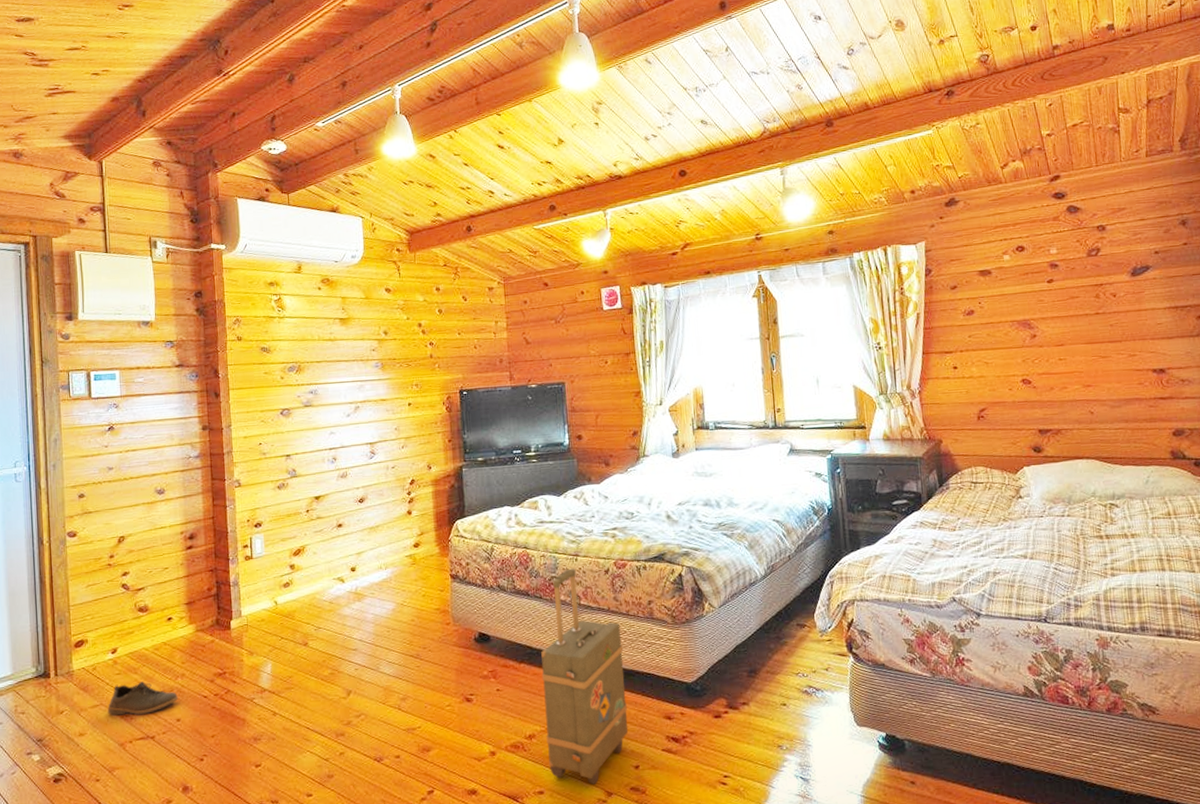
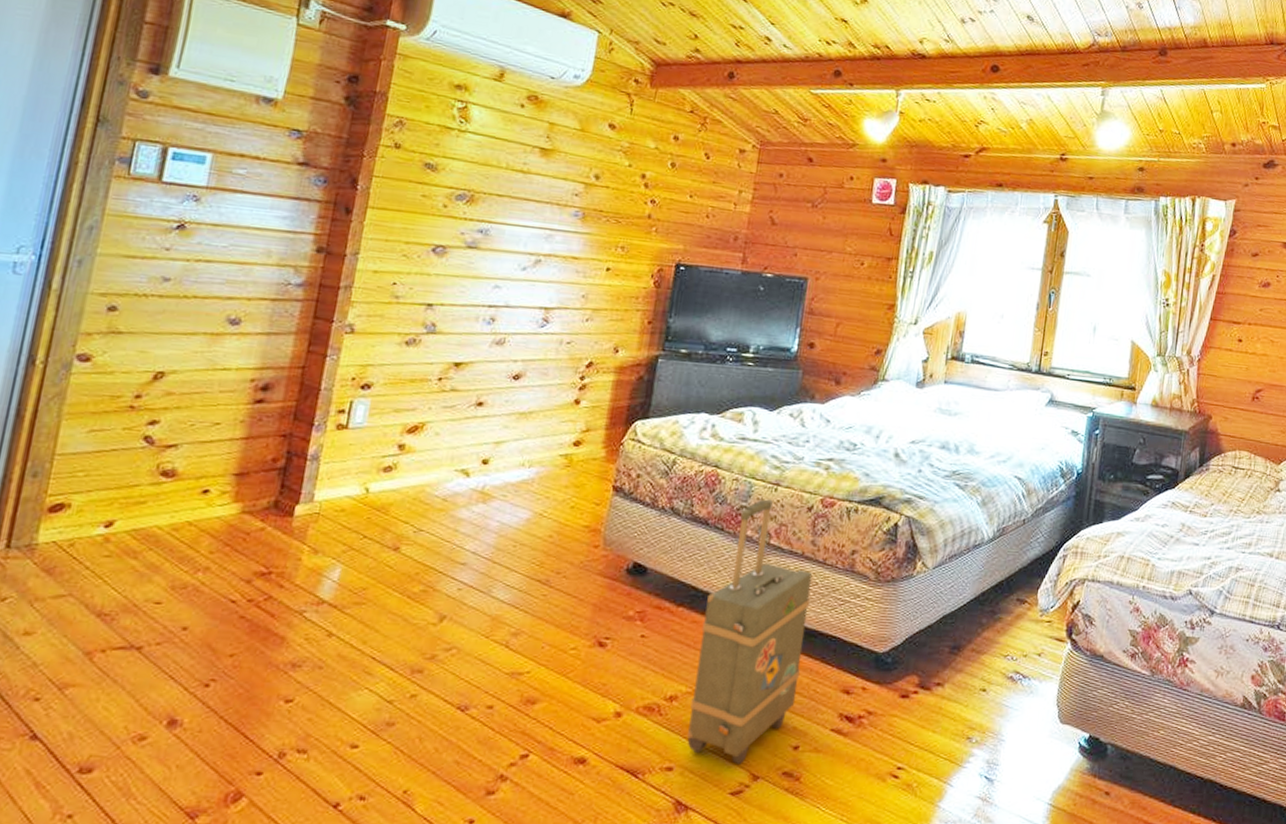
shoe: present [108,681,178,716] -> none [77,570,192,616]

